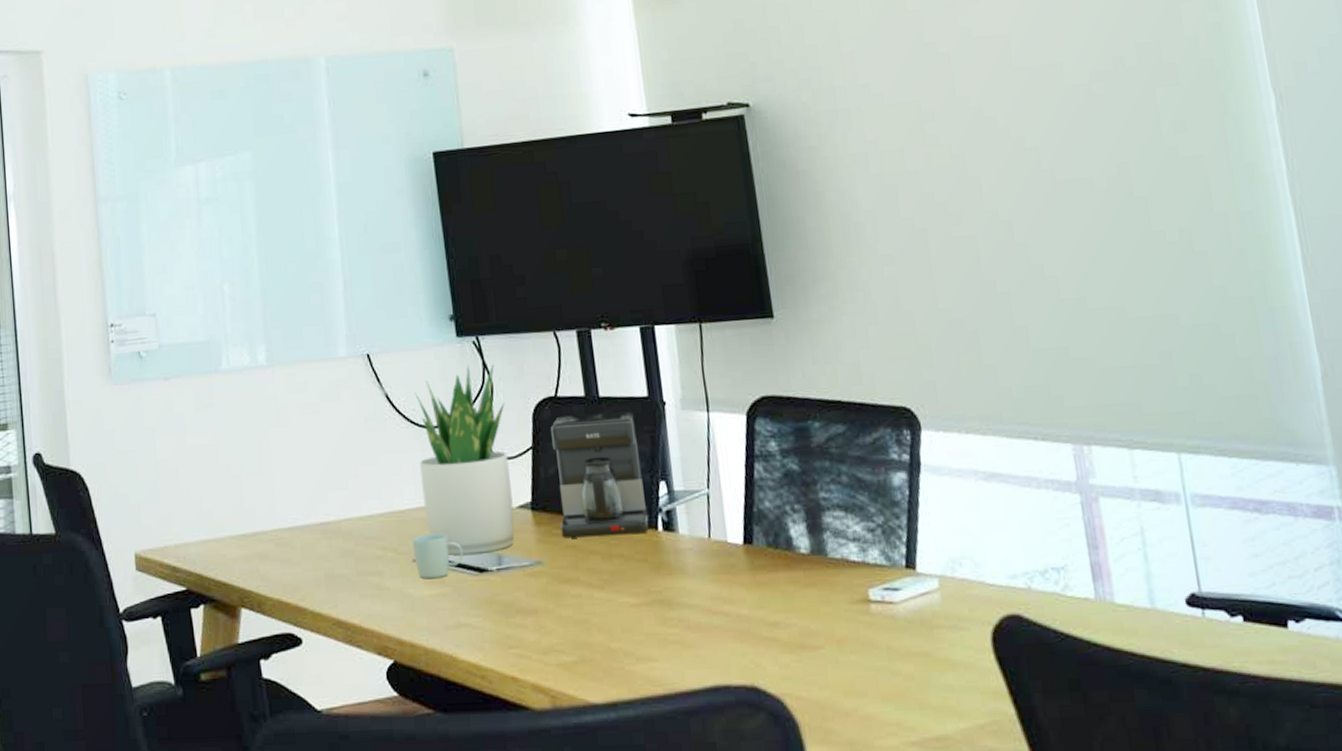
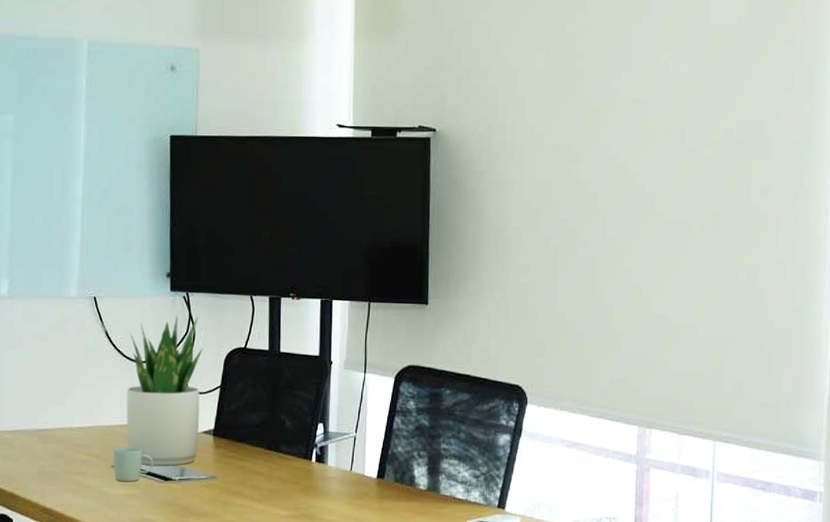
coffee maker: present [551,411,649,539] -> none [234,364,307,463]

